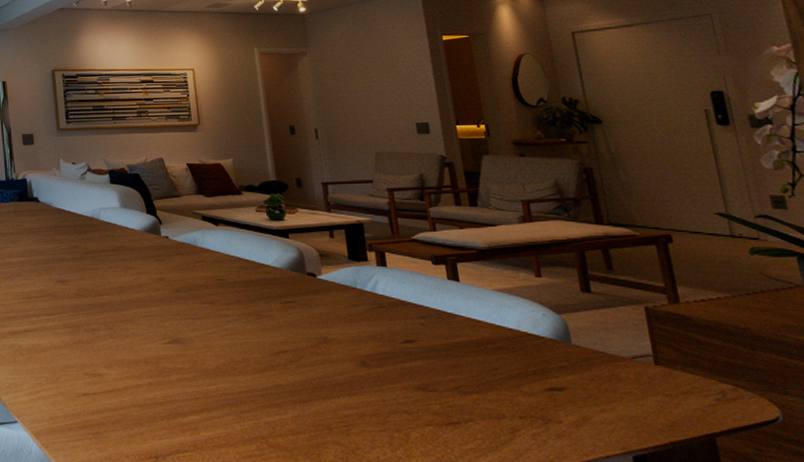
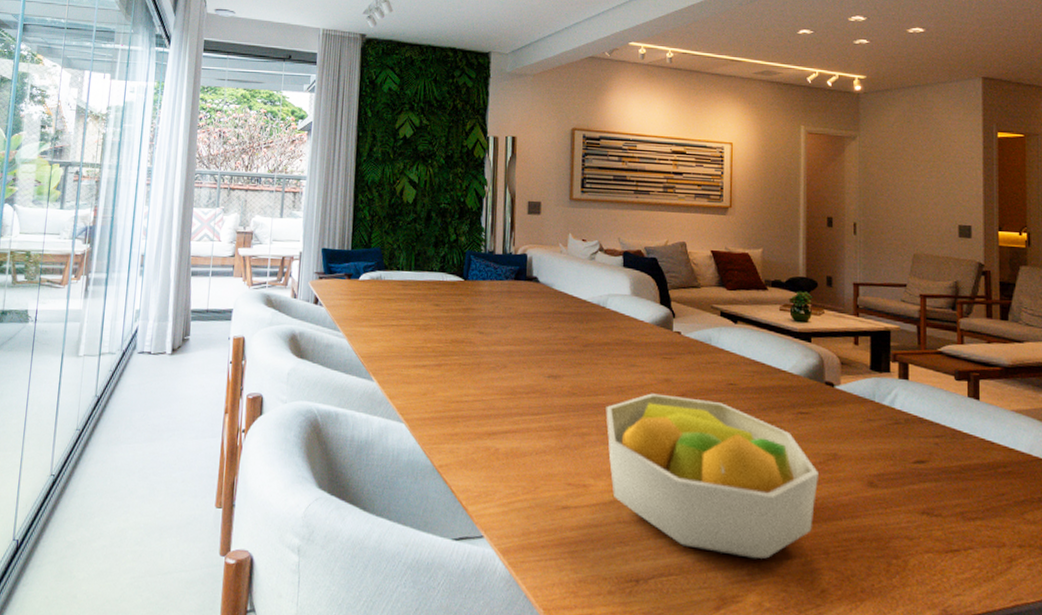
fruit bowl: none [110,291,313,436] -> present [606,393,818,559]

